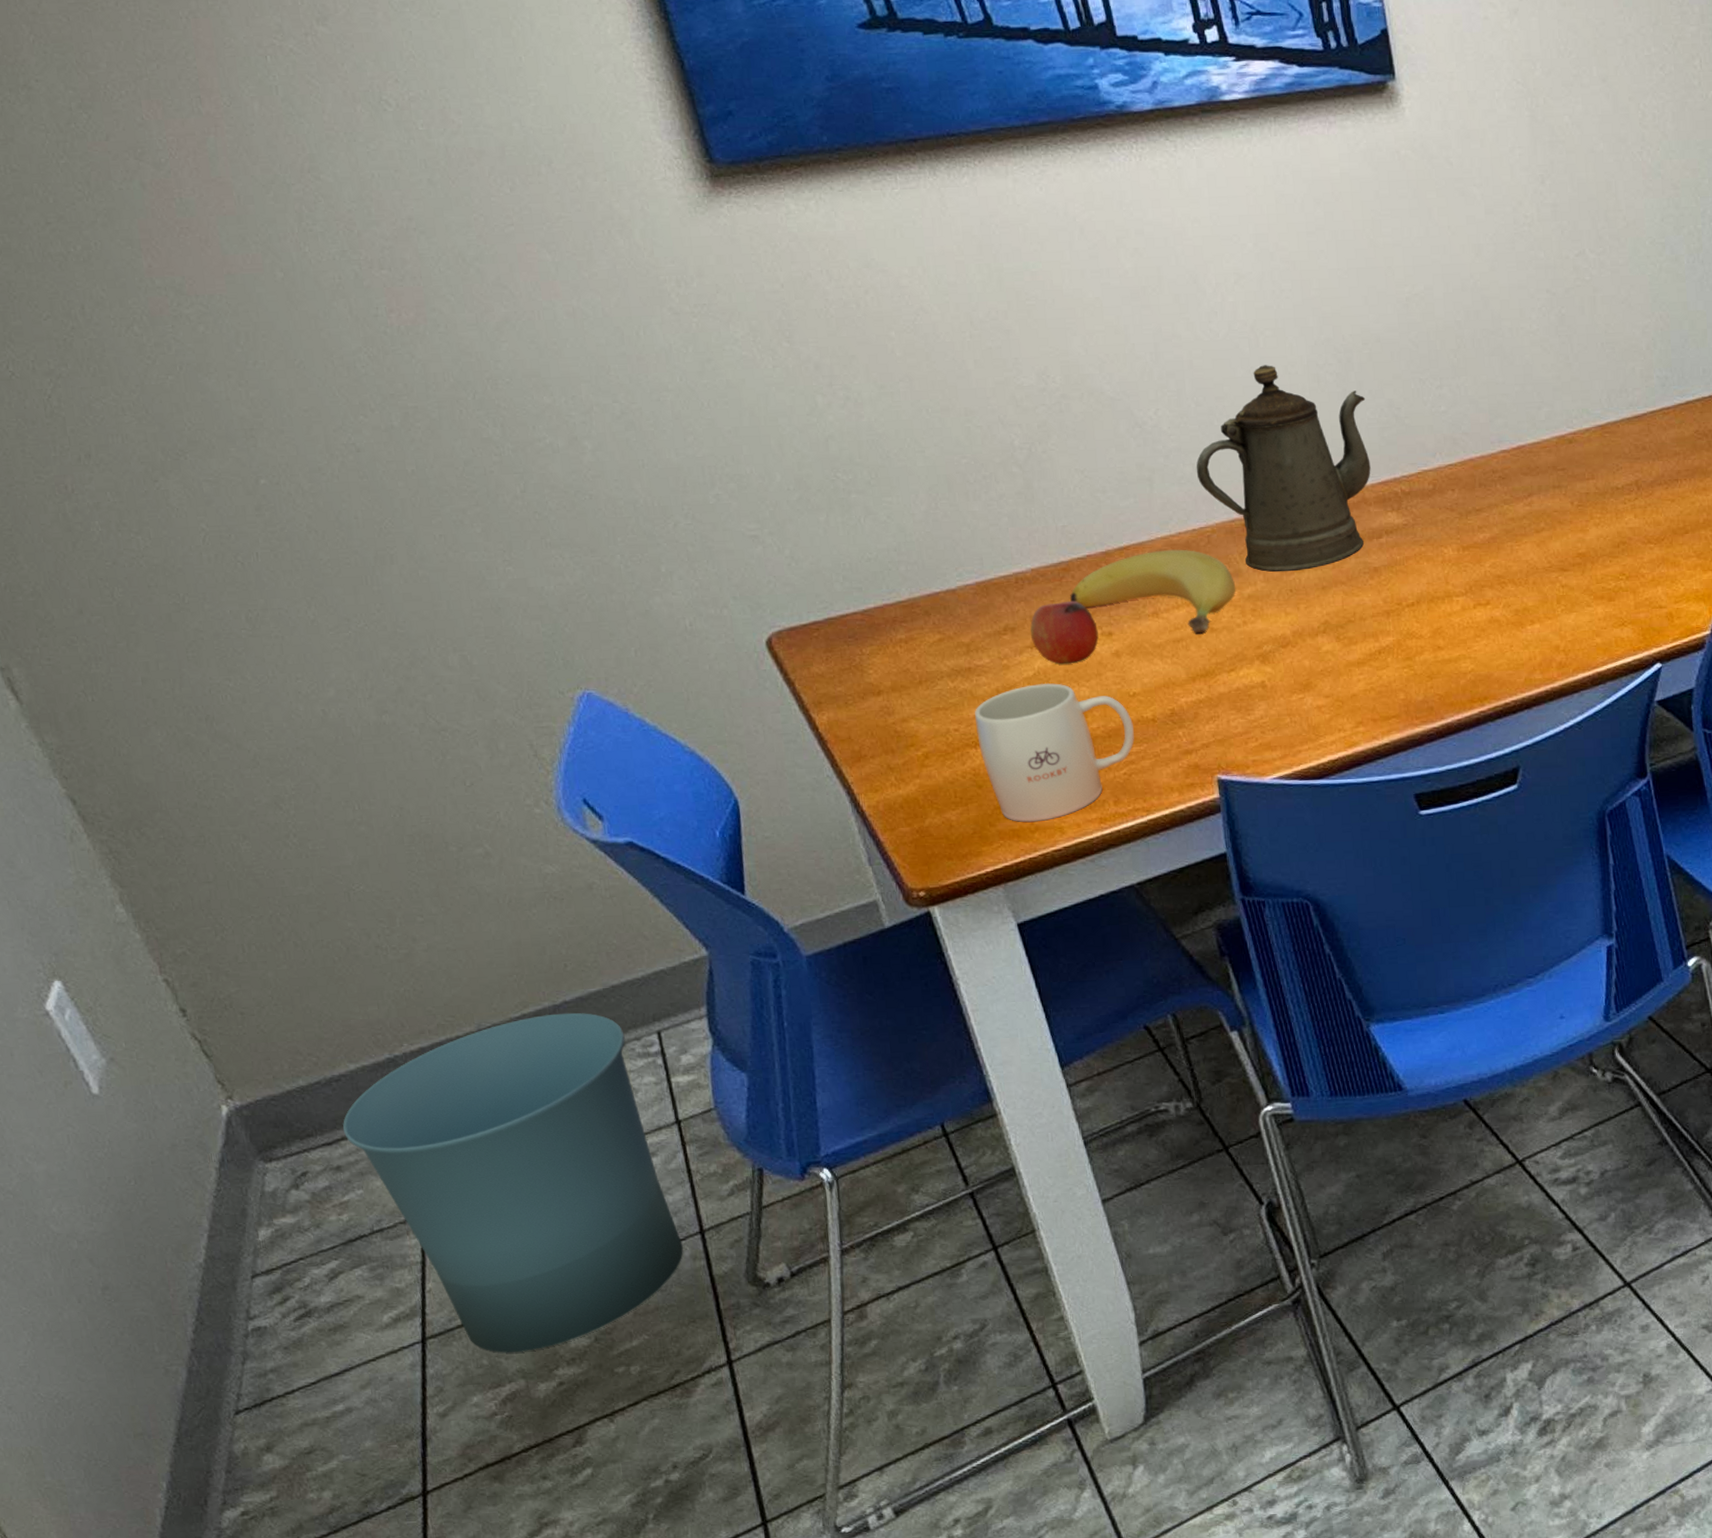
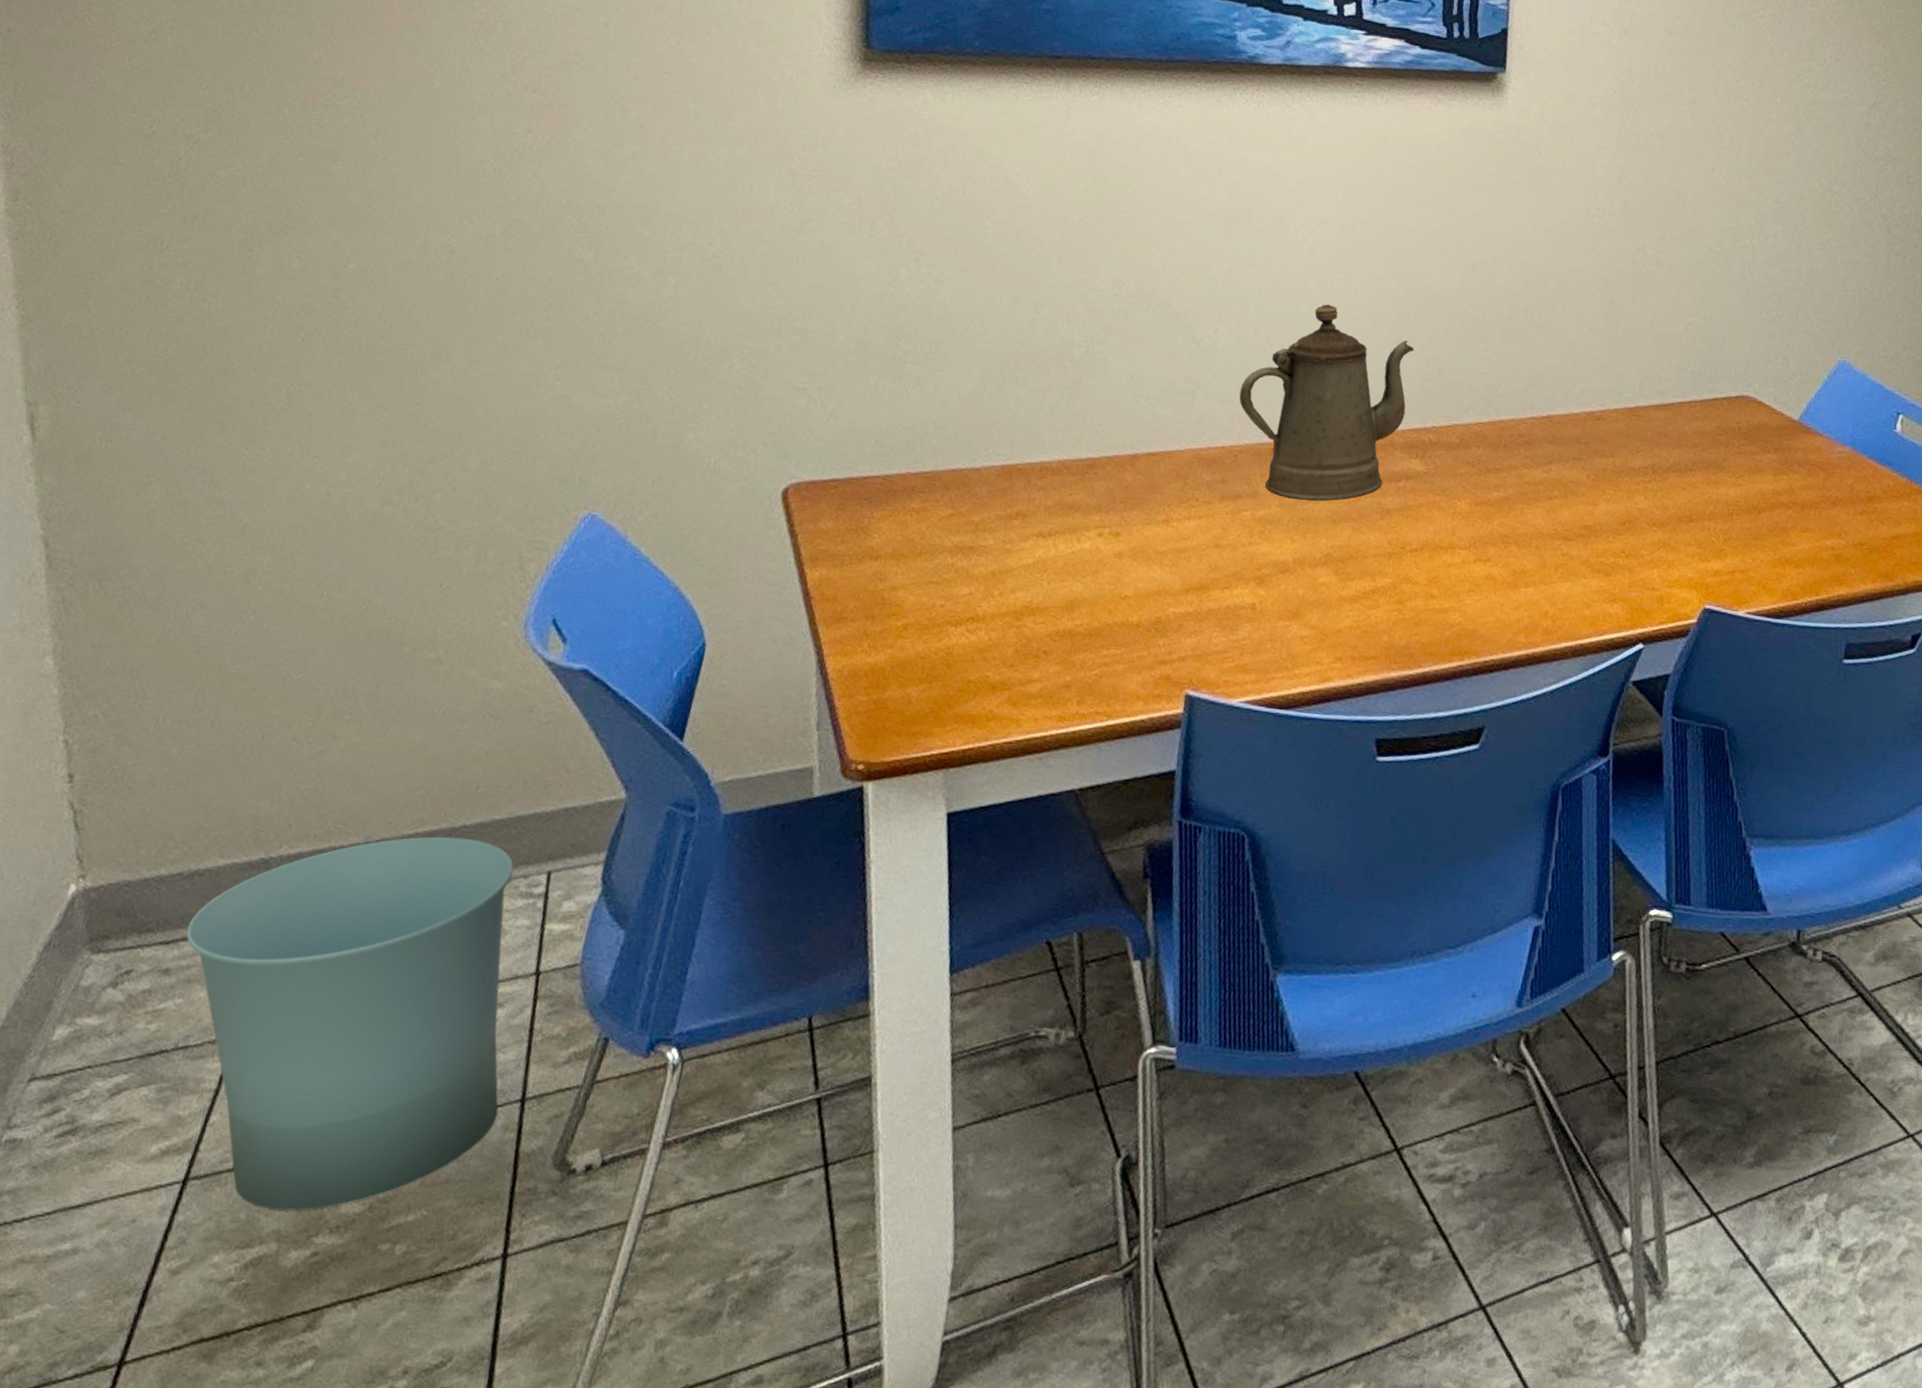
mug: present [974,683,1135,823] -> none [959,572,1117,711]
fruit: present [1030,600,1099,664] -> none [1040,496,1107,557]
banana: present [1070,549,1236,634] -> none [1088,461,1250,548]

